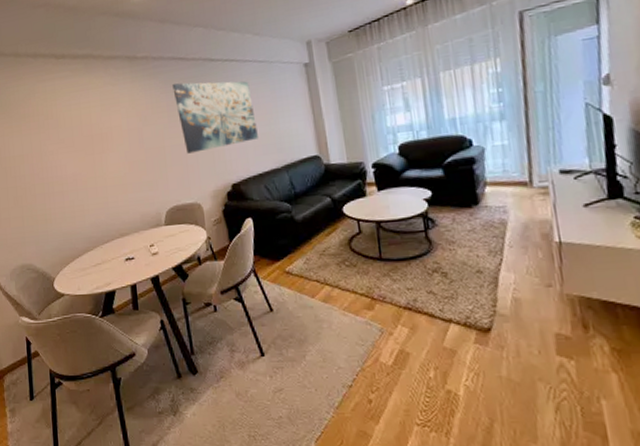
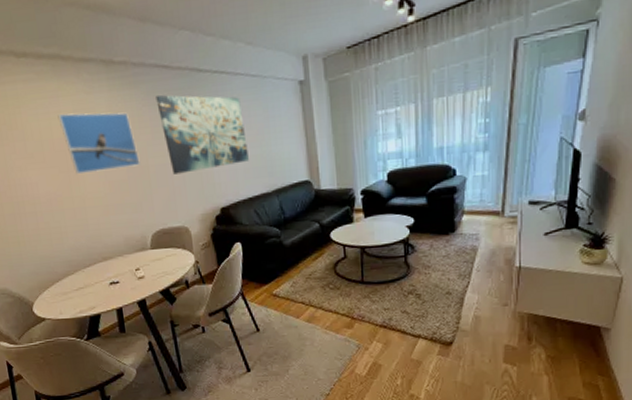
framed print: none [87,99,157,157] -> present [57,112,140,175]

